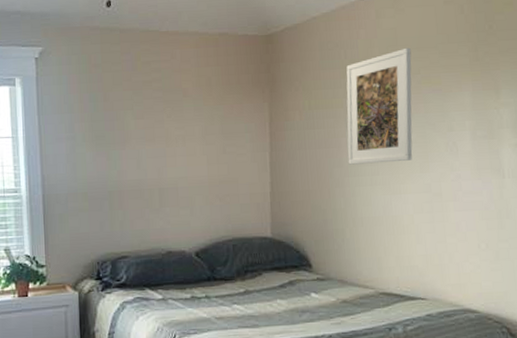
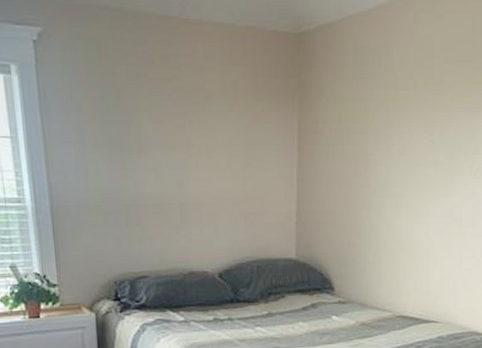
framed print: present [346,47,413,165] -> none [375,59,446,185]

